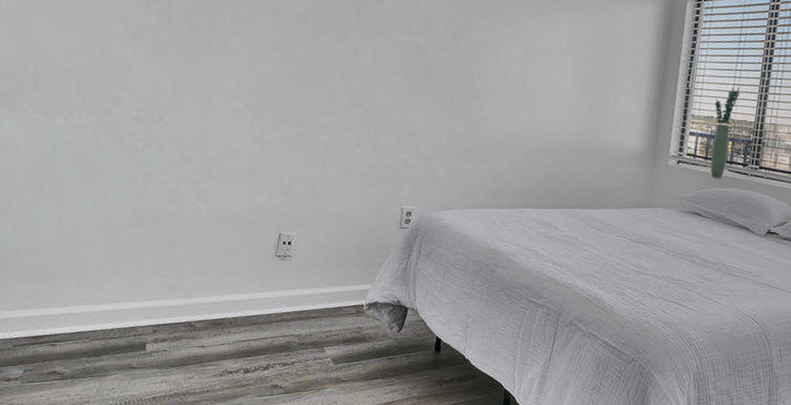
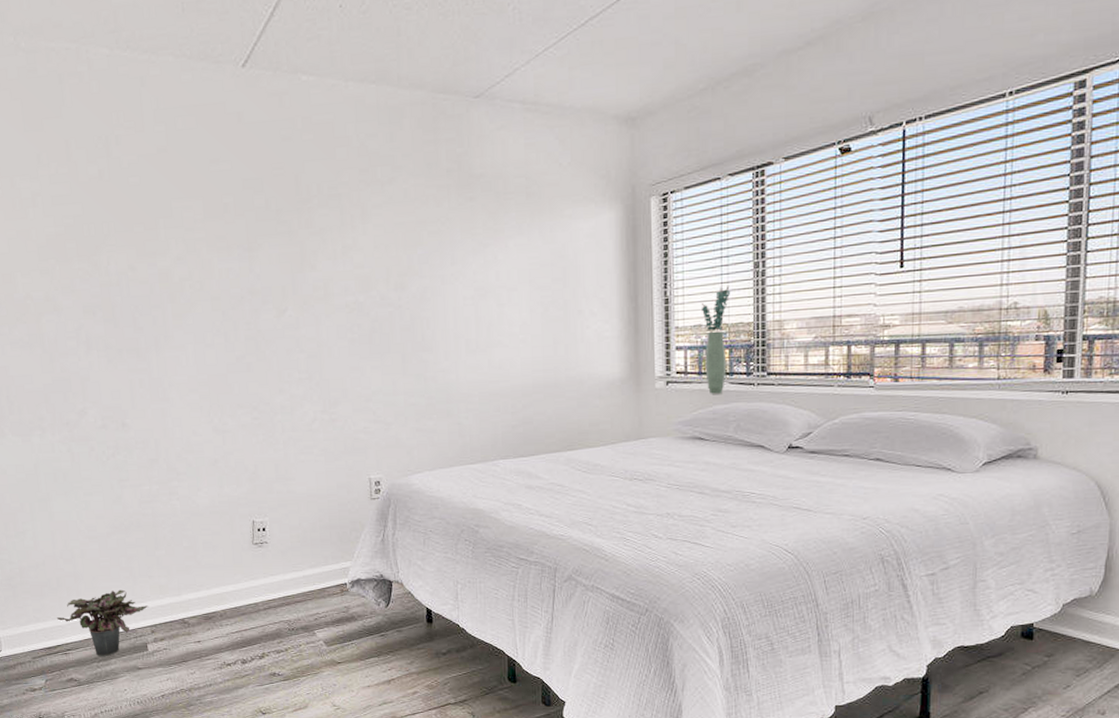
potted plant: none [49,285,155,352] -> present [57,589,149,656]

